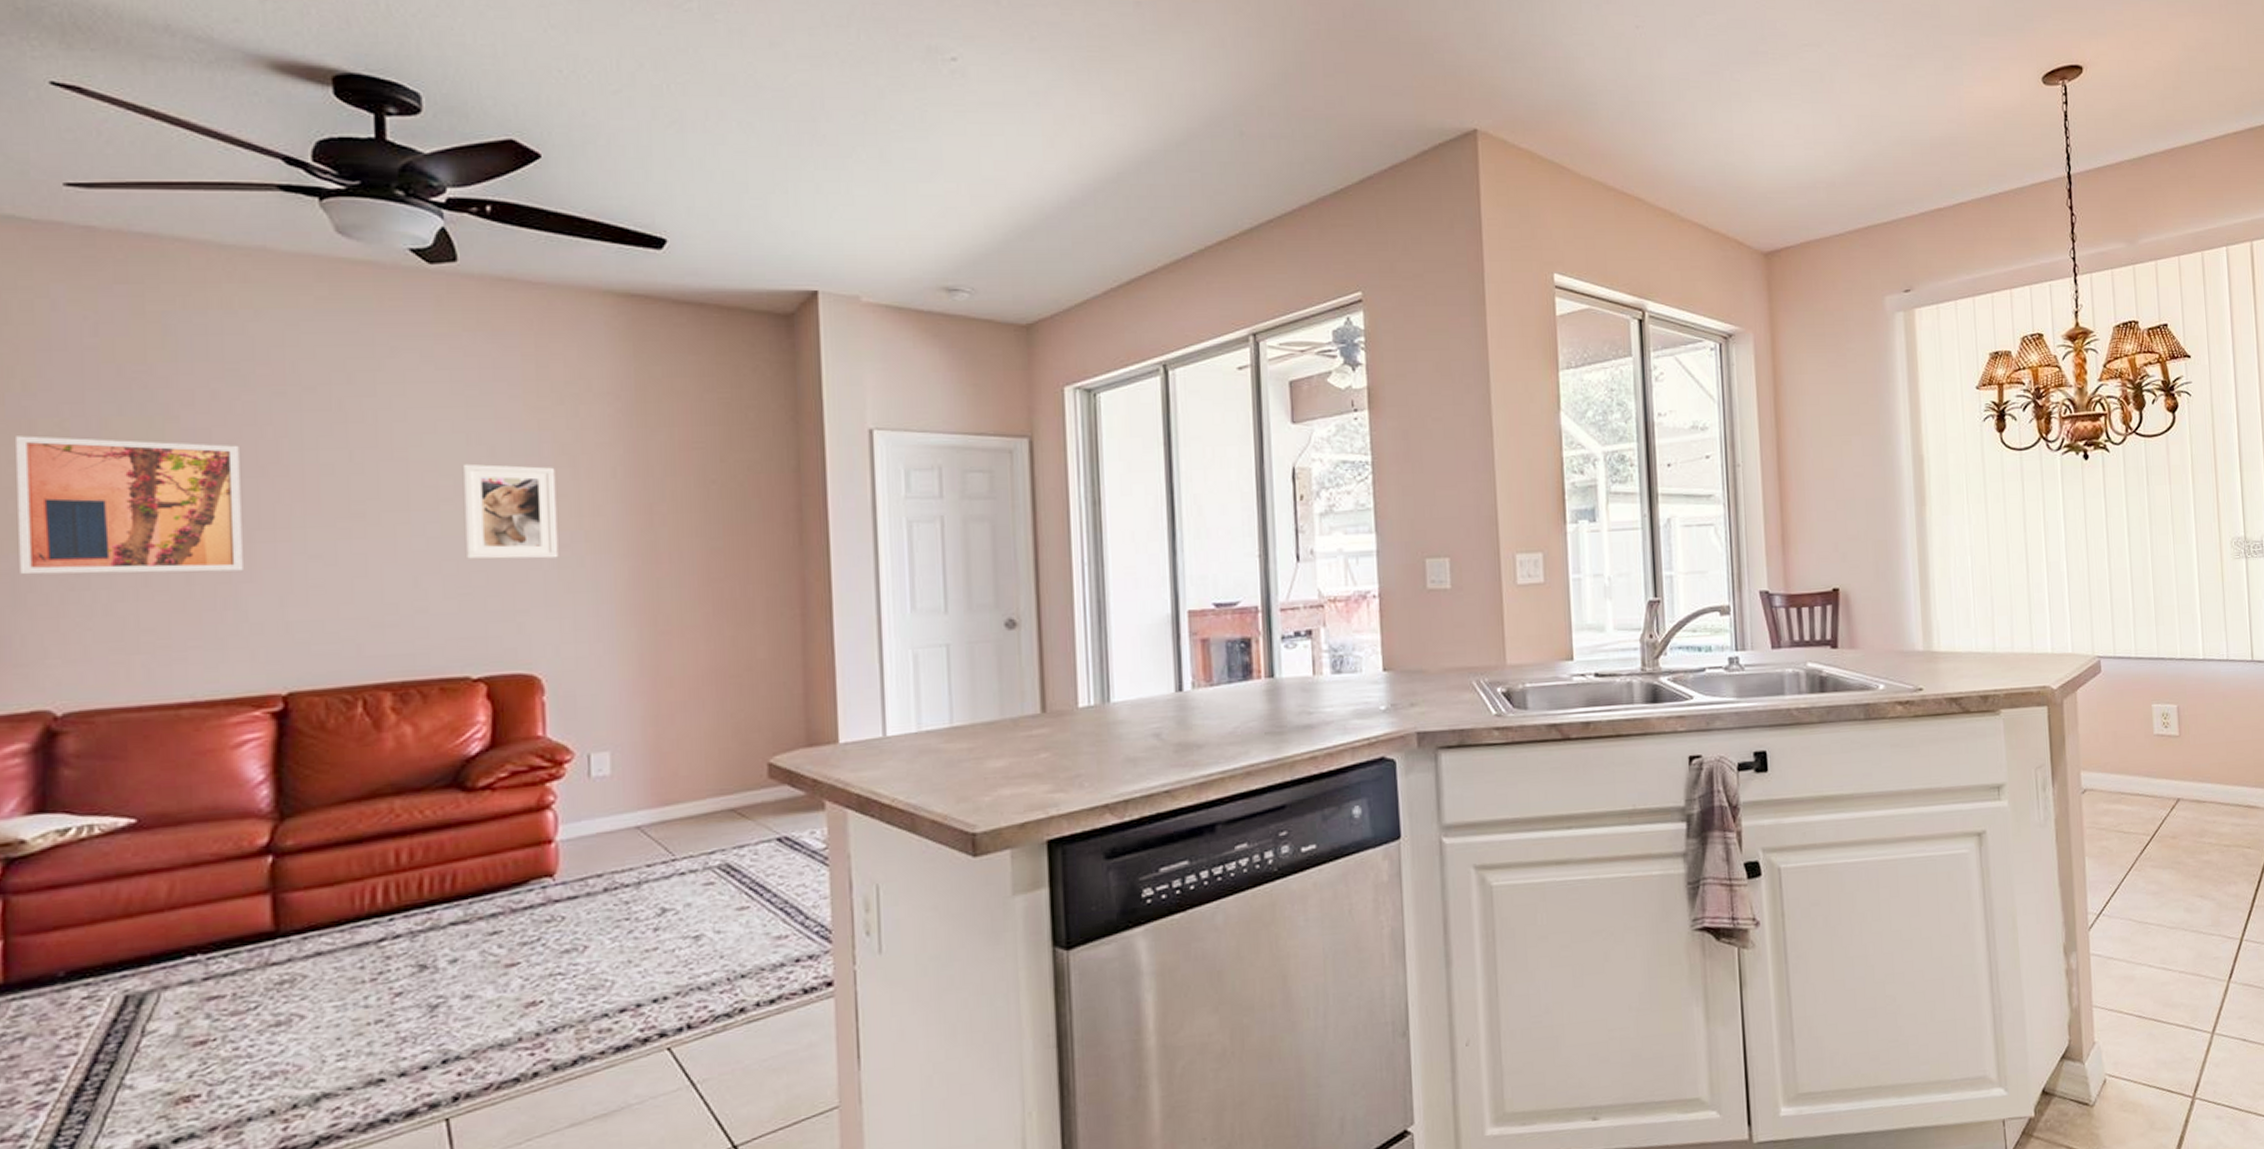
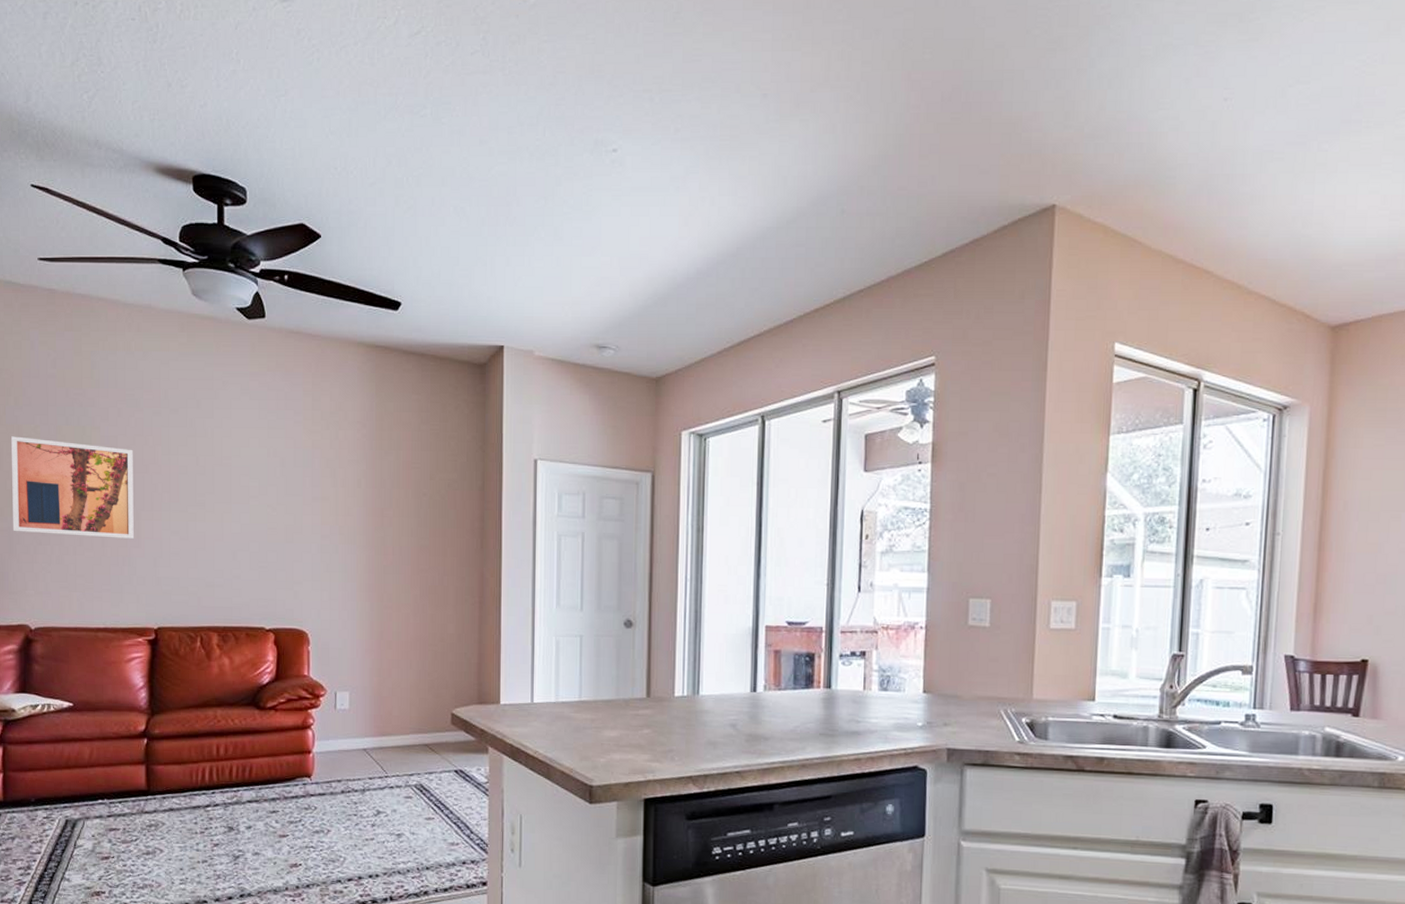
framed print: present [462,463,559,560] -> none [264,471,322,545]

